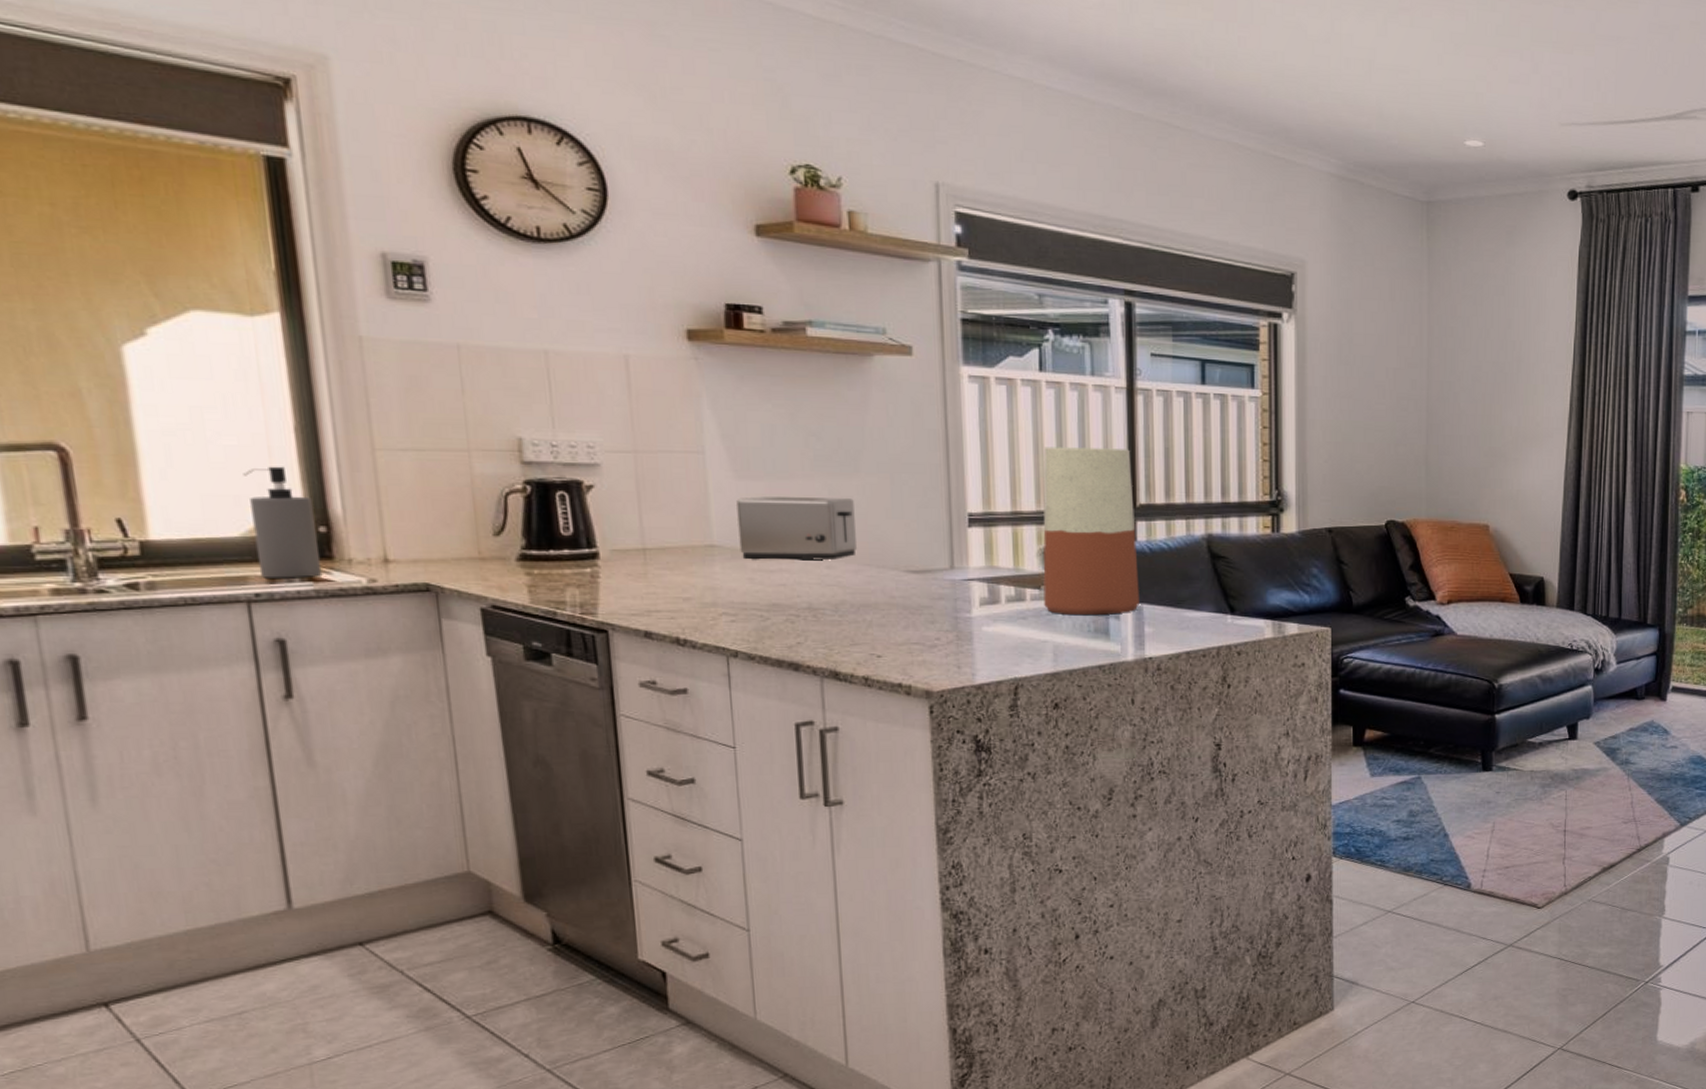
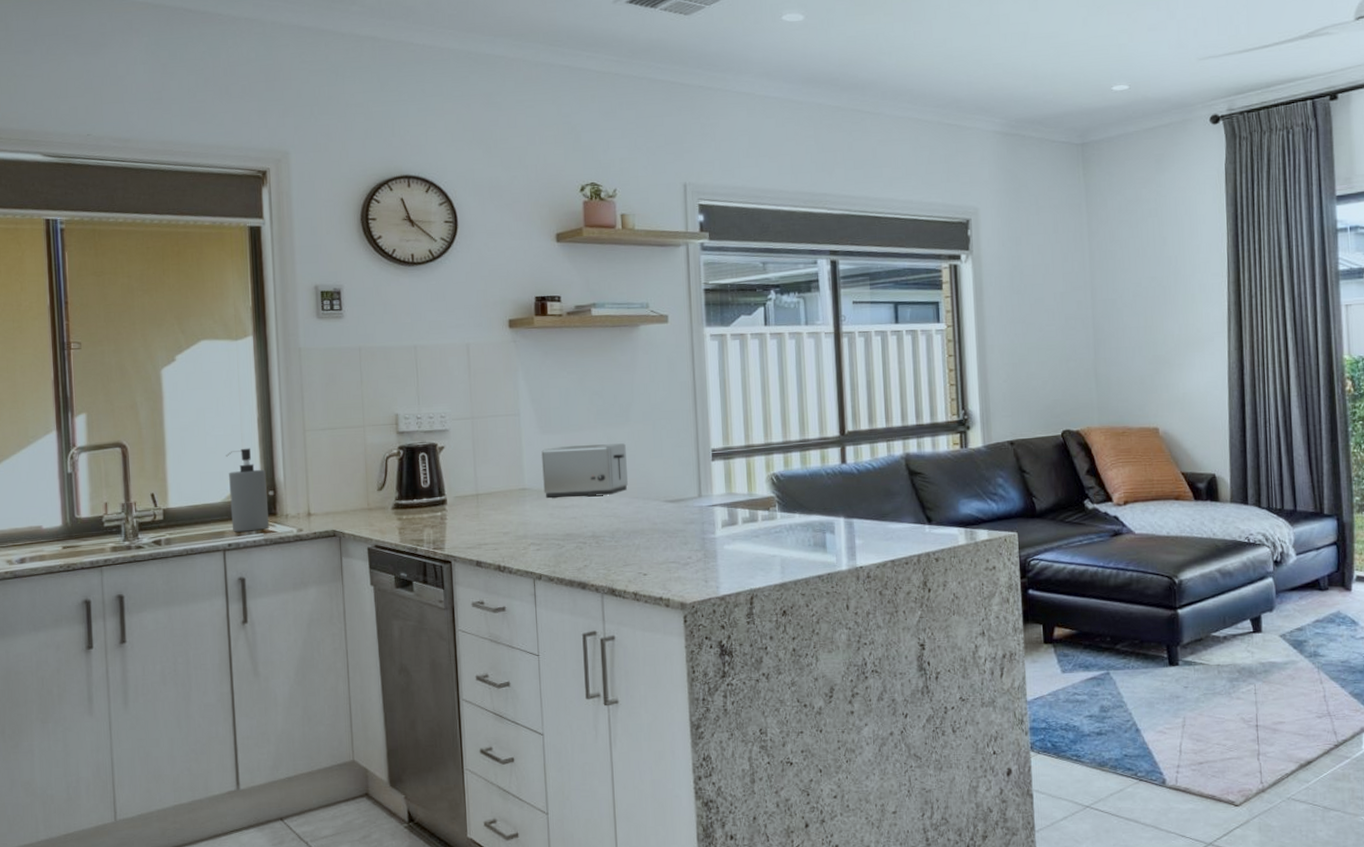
vase: present [1043,447,1139,616] -> none [769,384,850,532]

